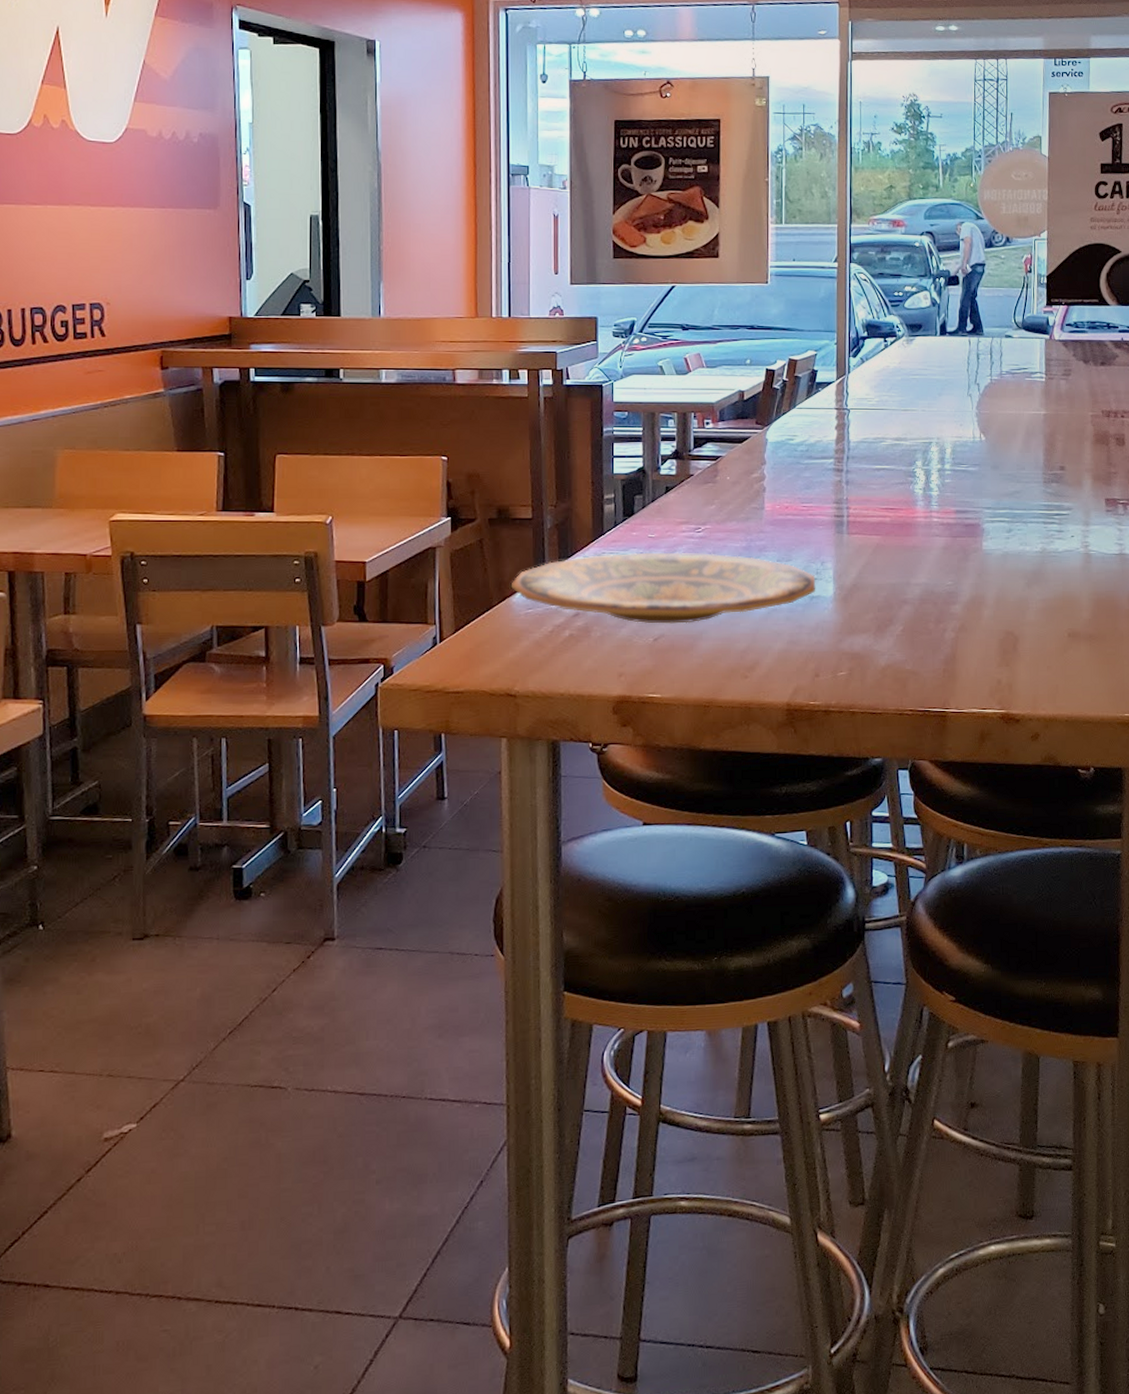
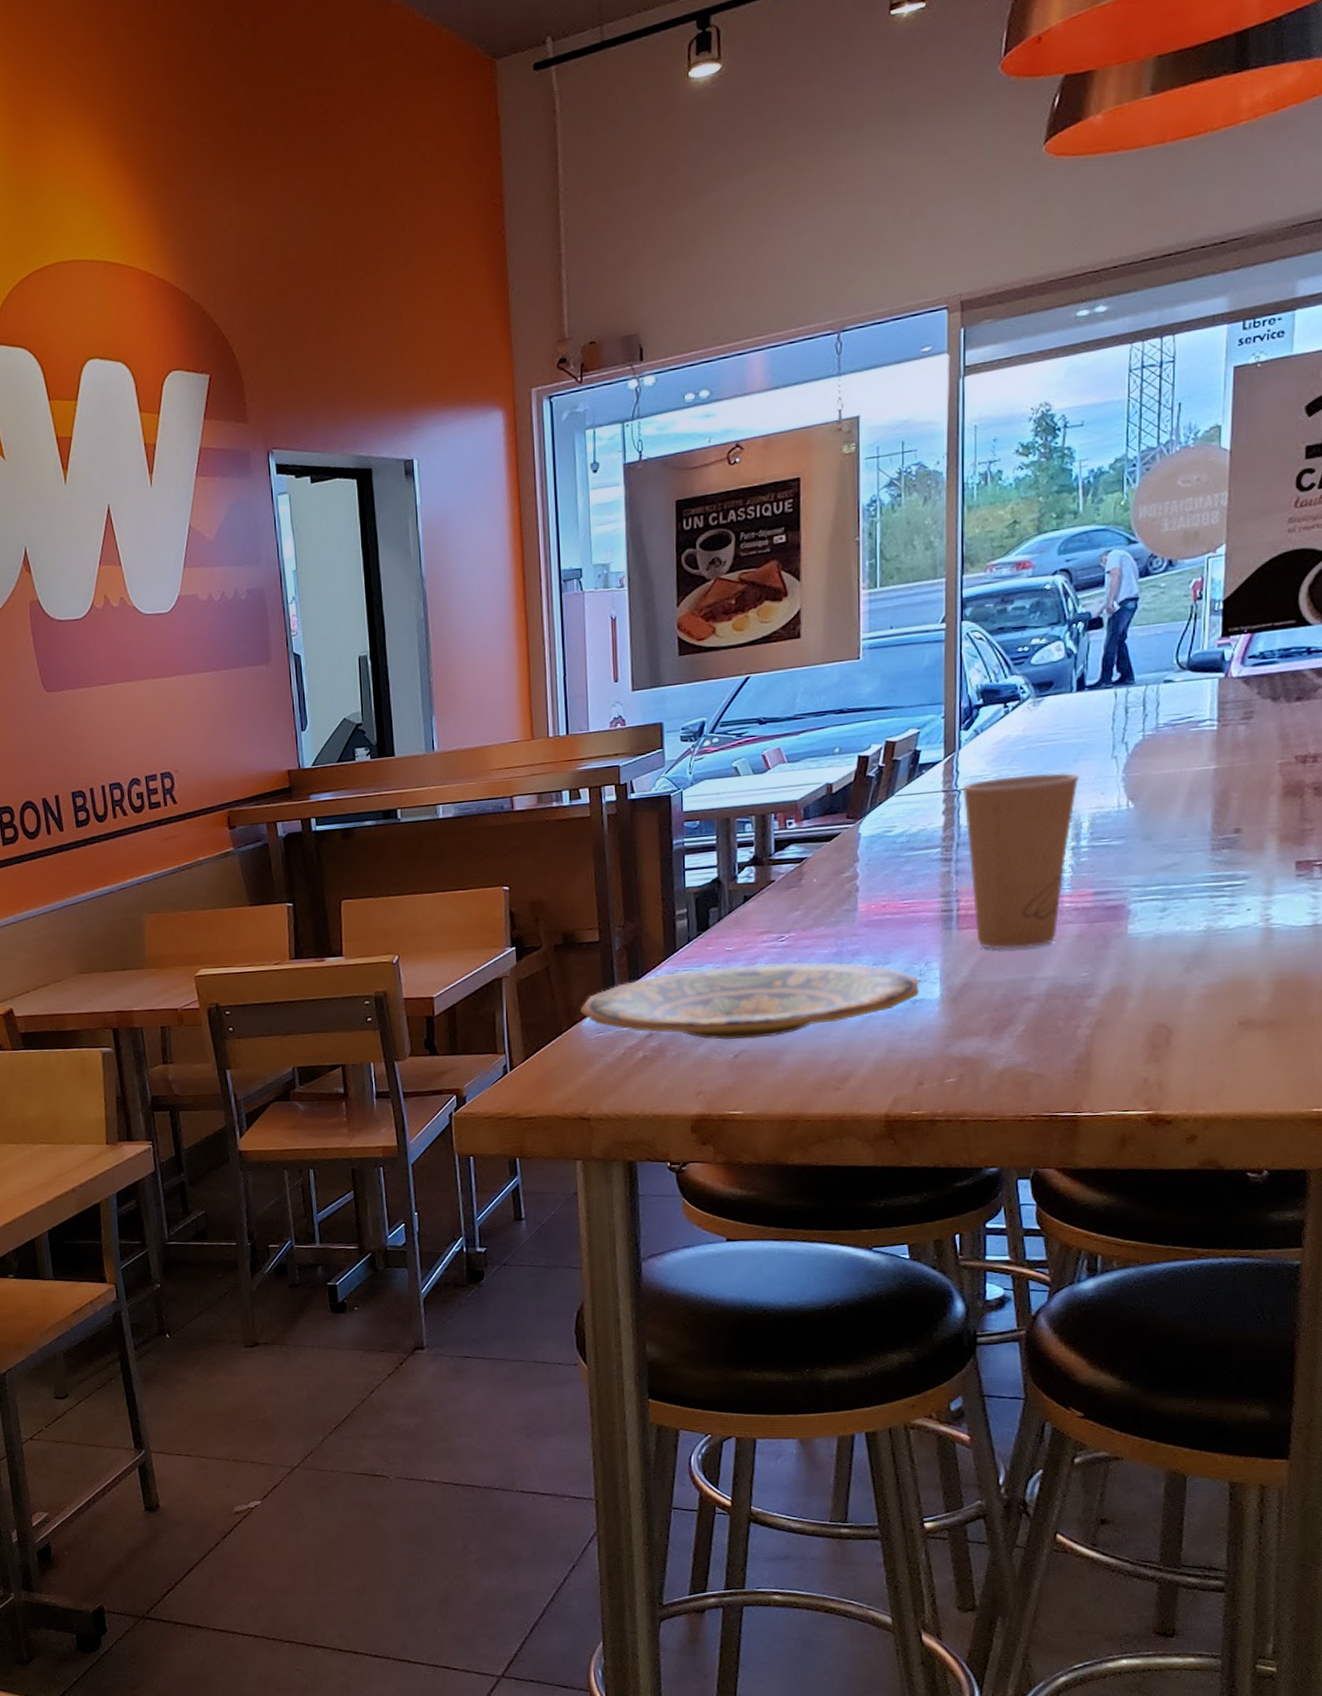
paper cup: none [851,402,943,557] -> present [962,773,1080,950]

